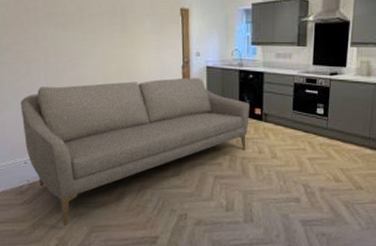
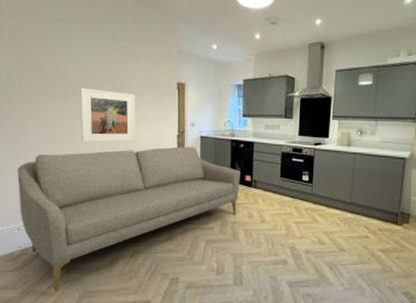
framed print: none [79,15,138,74] -> present [80,87,136,143]

